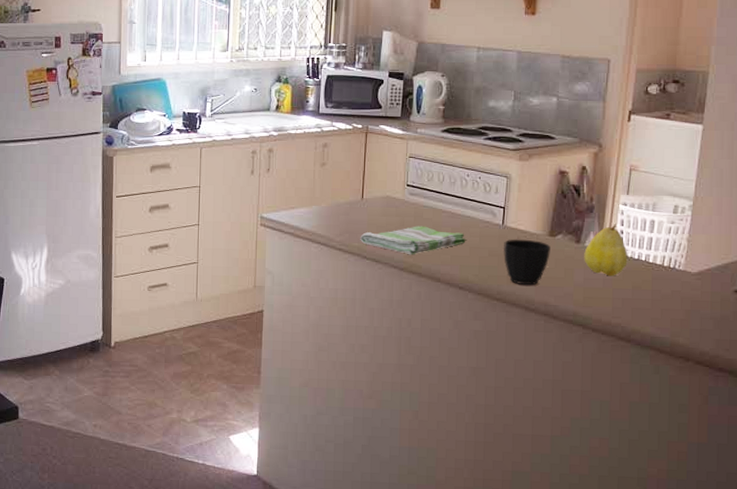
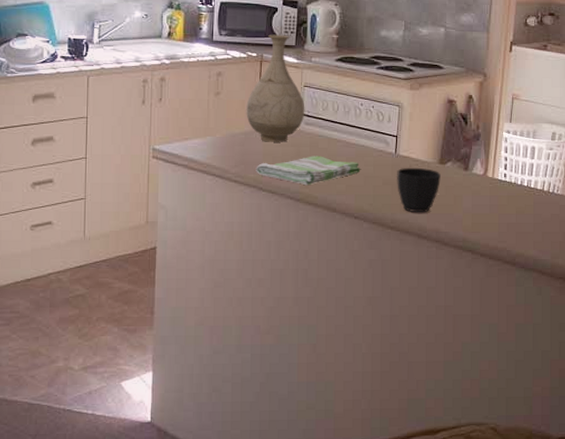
vase: none [351,106,410,212] -> present [246,34,305,142]
fruit: present [584,224,628,277] -> none [472,151,512,202]

